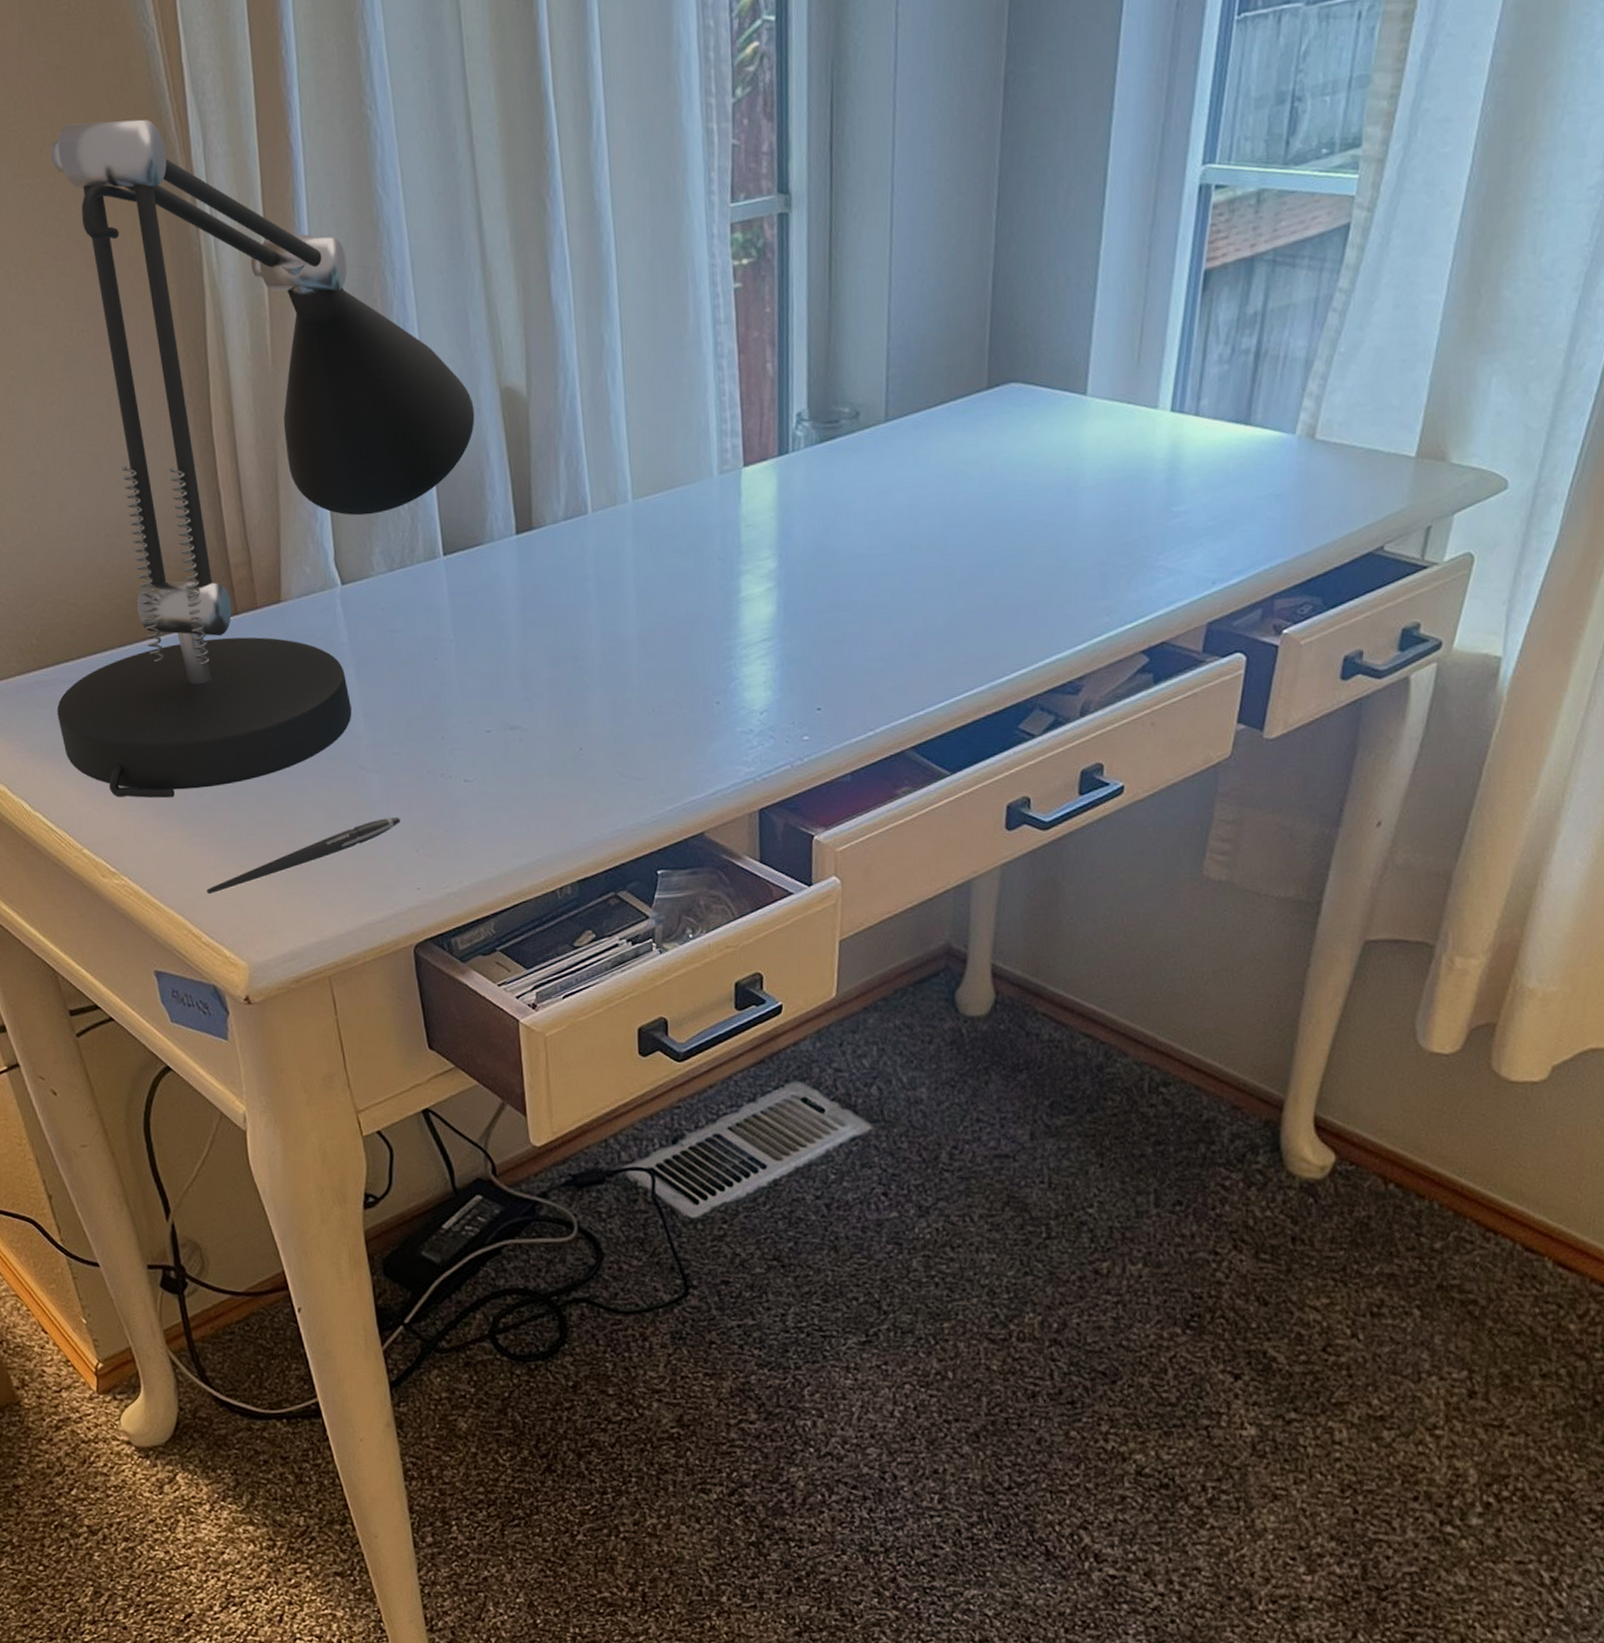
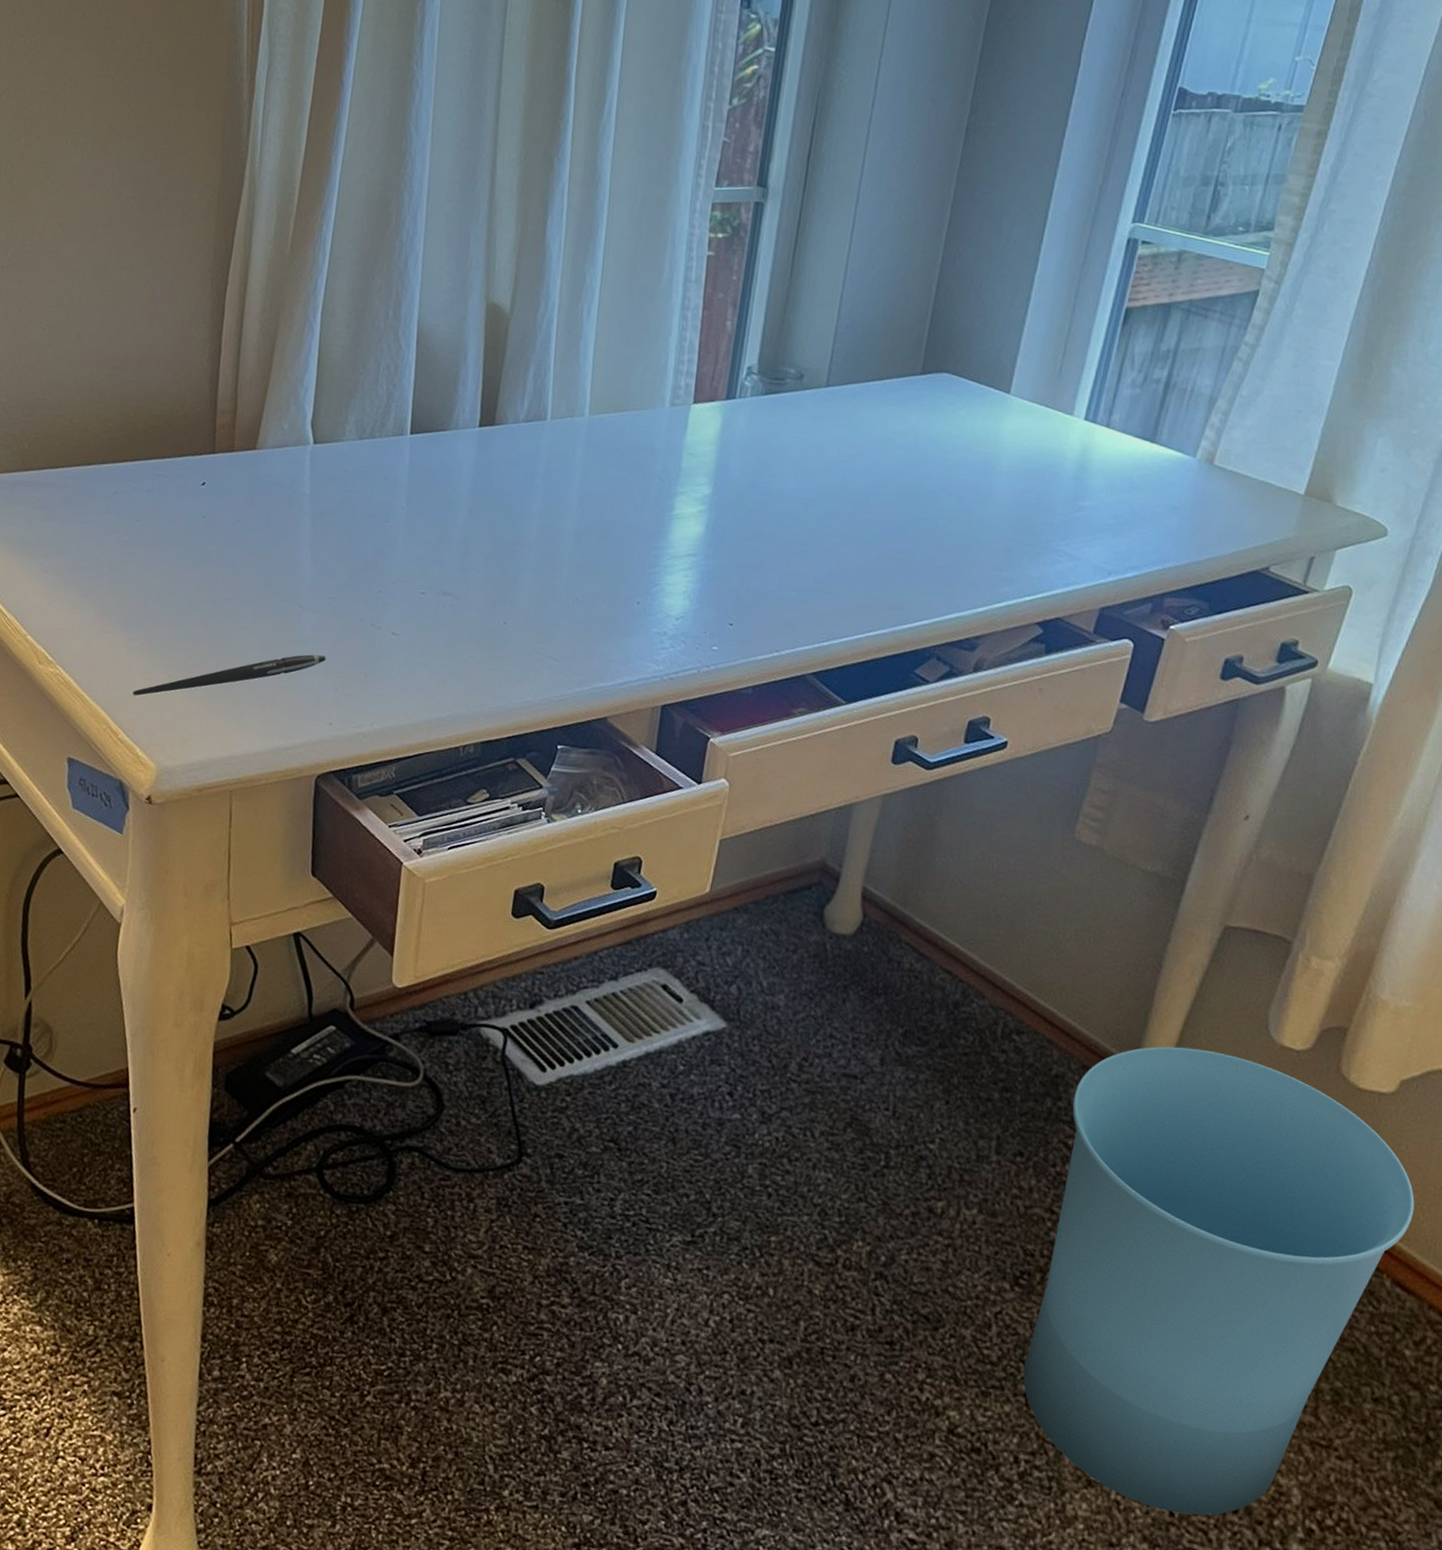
desk lamp: present [50,119,475,798] -> none [31,34,461,604]
waste bin: none [1202,1069,1572,1510] -> present [1023,1046,1415,1516]

